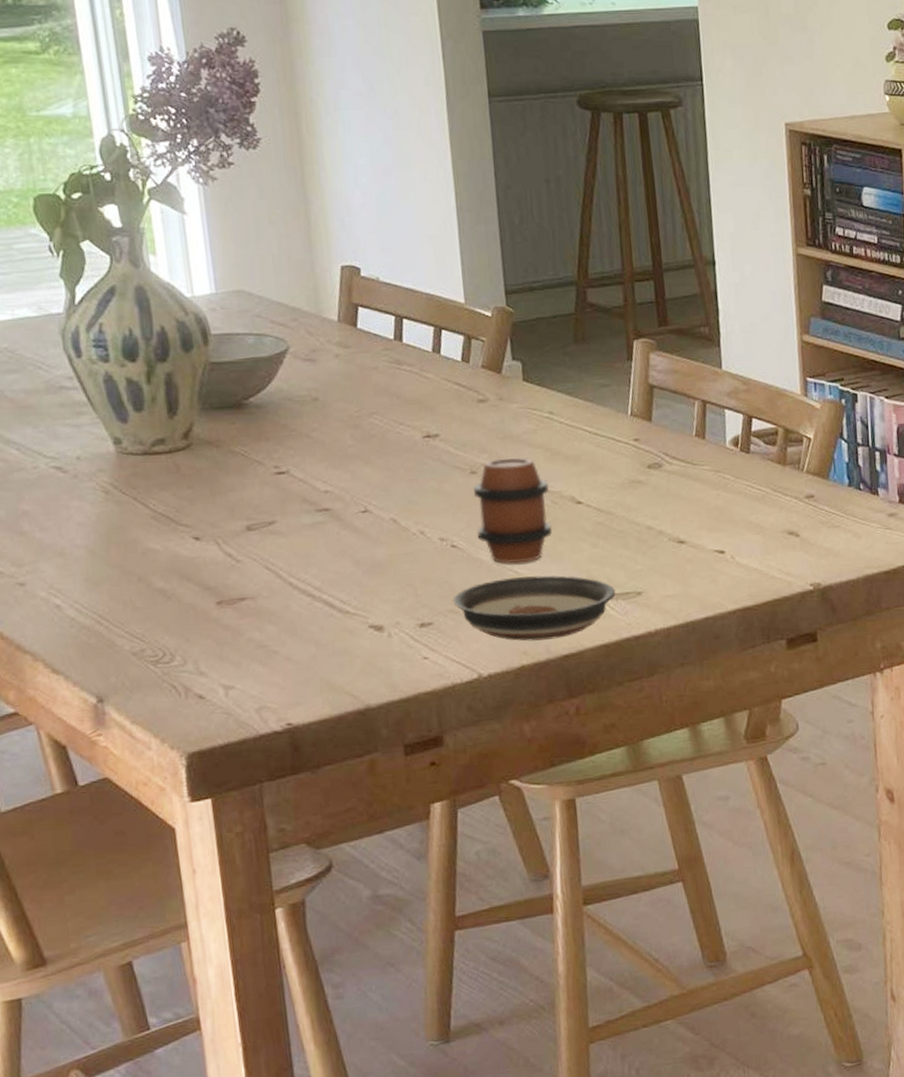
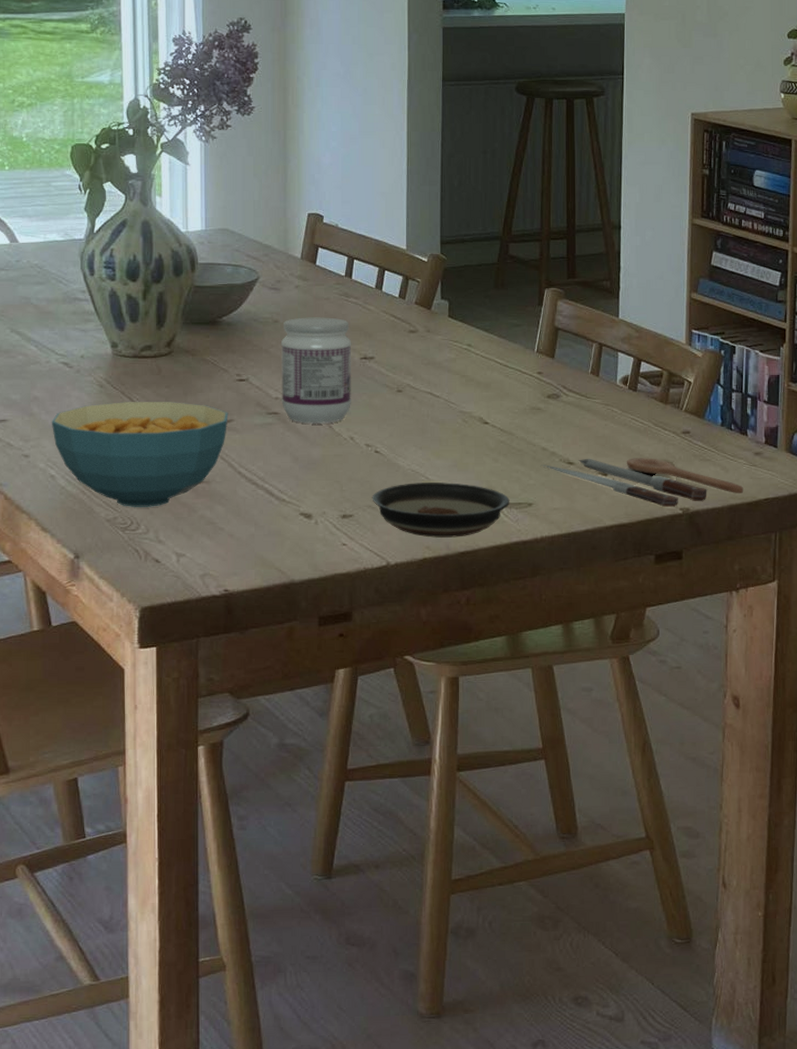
cereal bowl: none [48,504,270,636] -> present [51,402,228,508]
jam: none [323,390,417,520] -> present [280,317,352,425]
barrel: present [474,457,553,564] -> none [398,381,461,471]
spoon: none [647,528,880,584] -> present [540,458,744,508]

